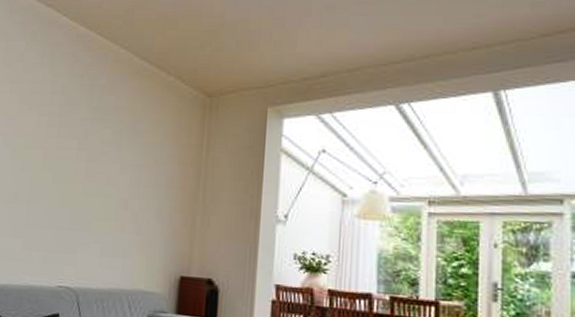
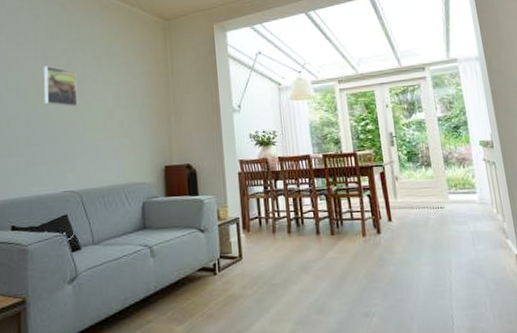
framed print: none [50,136,92,189] -> present [43,66,78,107]

